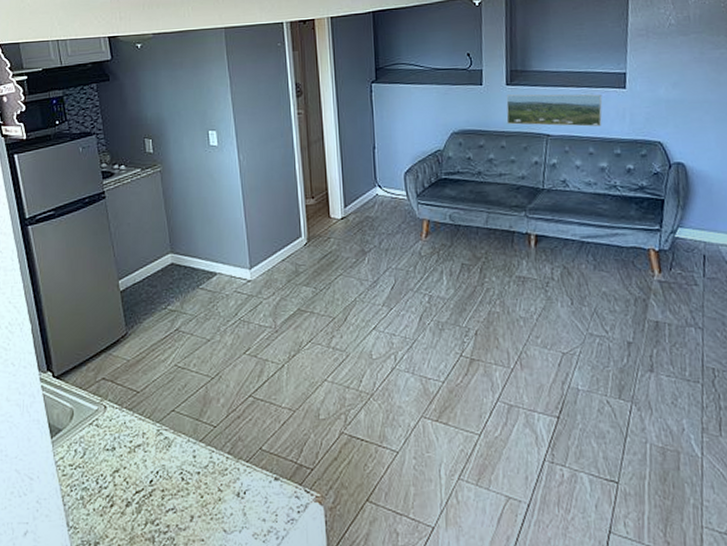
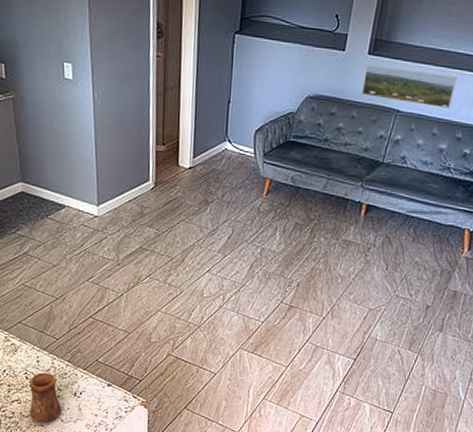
cup: none [186,470,224,537] -> present [29,372,62,423]

